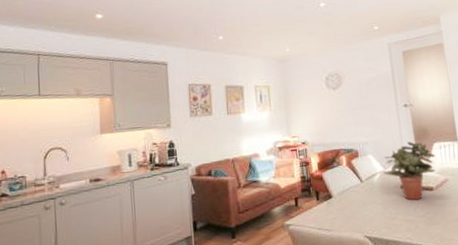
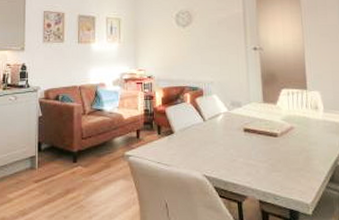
potted plant: present [383,142,436,201] -> none [226,85,282,145]

